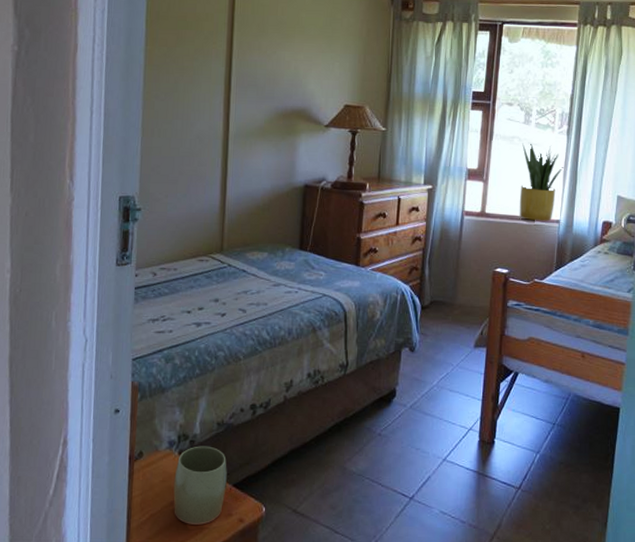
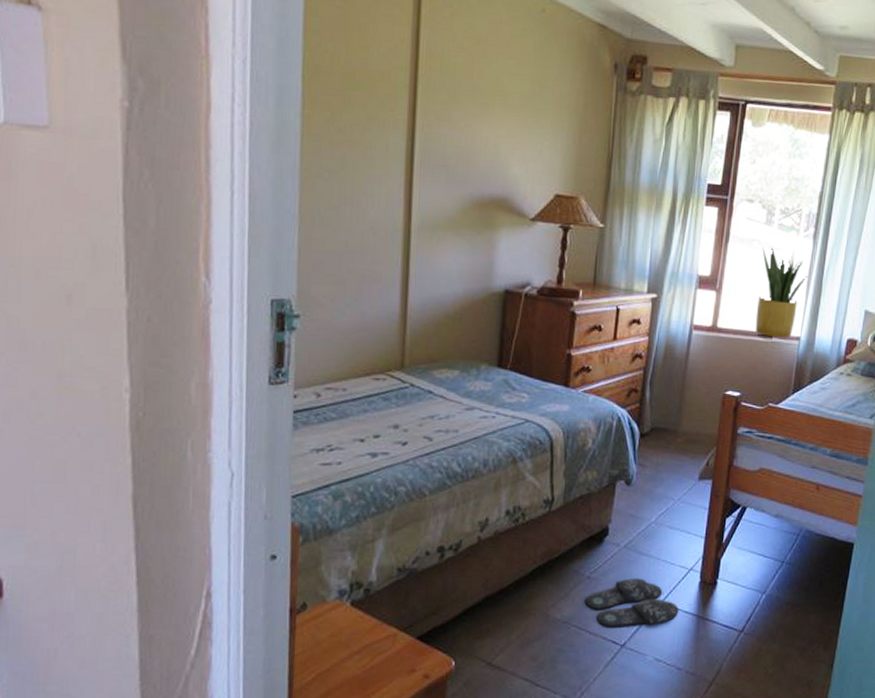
mug: present [173,446,227,525] -> none [344,595,410,683]
slippers: none [376,436,461,481] -> present [584,578,679,627]

